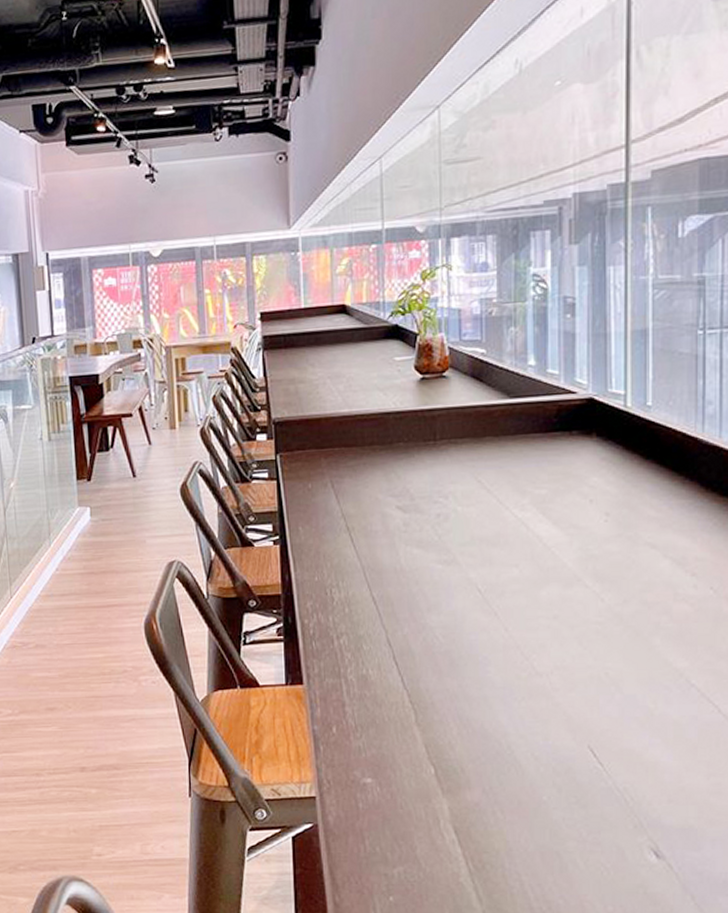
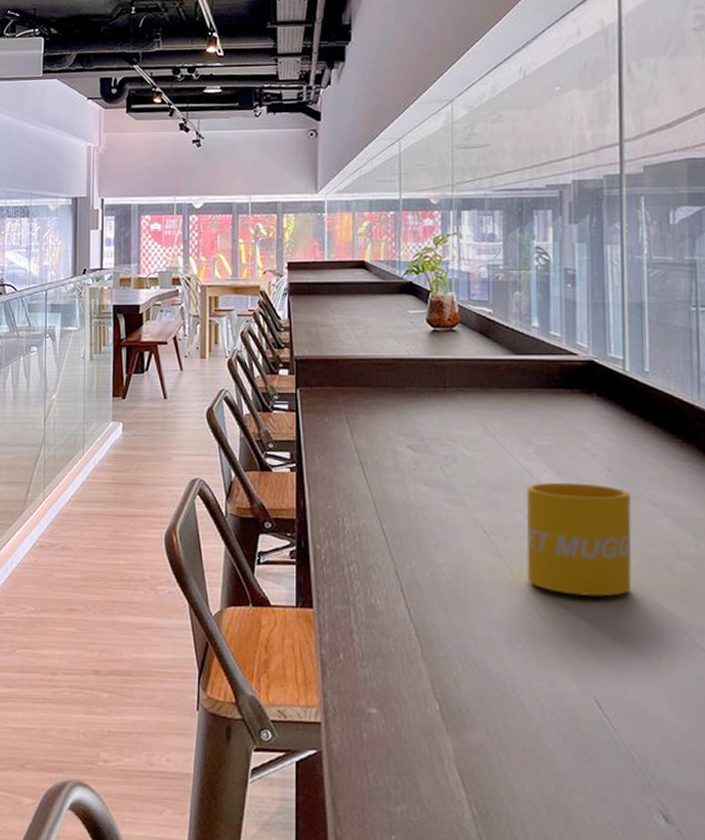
mug: none [521,531,631,647] -> present [526,482,632,597]

